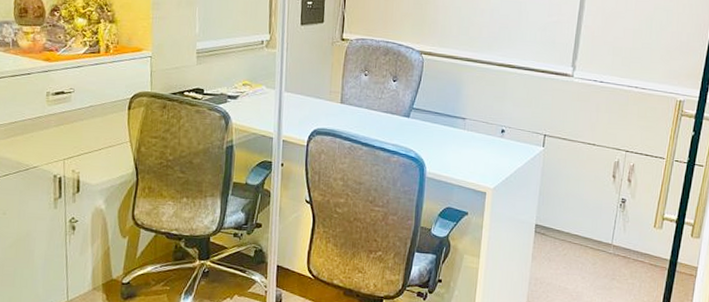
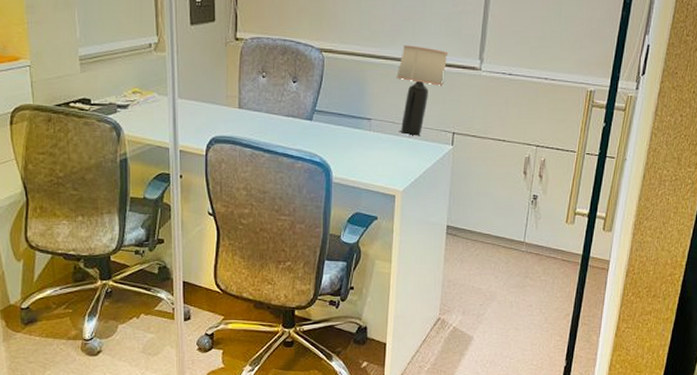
table lamp: none [491,50,542,137] -> present [396,45,448,136]

